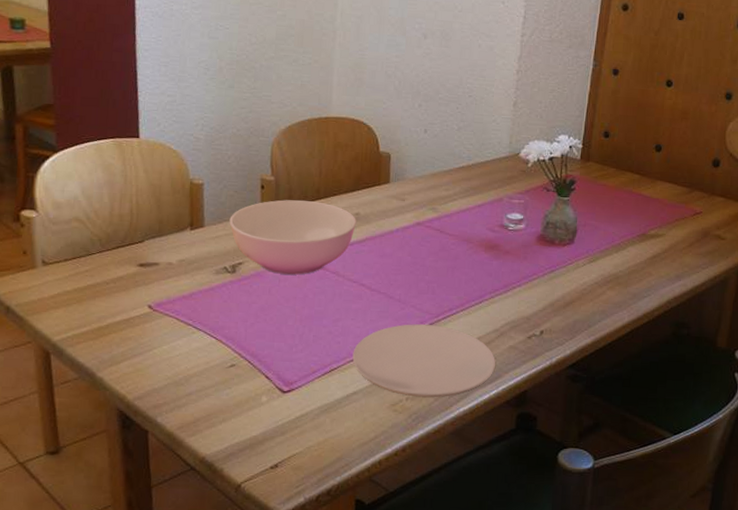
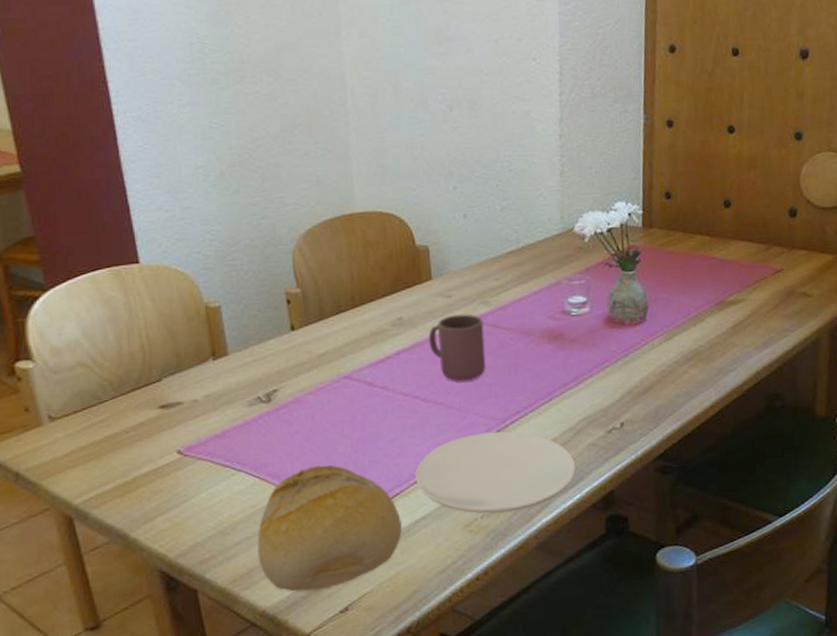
bread roll: none [205,334,335,446] -> present [257,464,402,592]
bowl: present [229,199,357,275] -> none [256,310,401,397]
cup: none [379,216,430,276] -> present [428,314,486,382]

